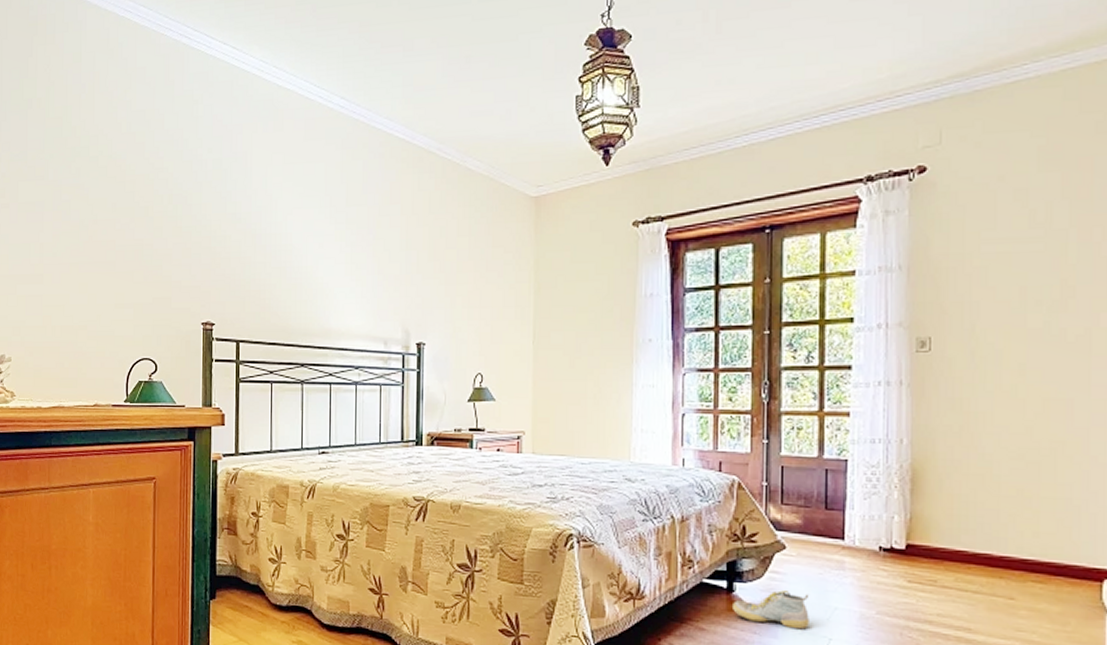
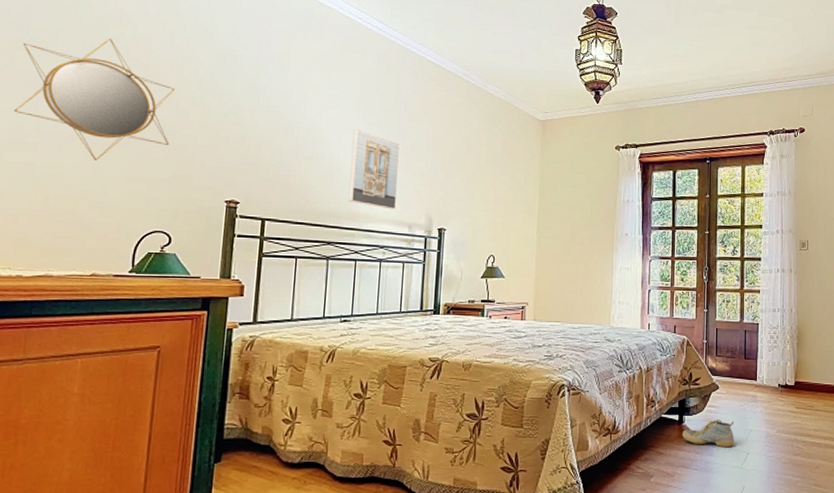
home mirror: none [22,159,149,288] -> present [14,39,175,161]
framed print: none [319,231,371,323] -> present [348,129,401,210]

